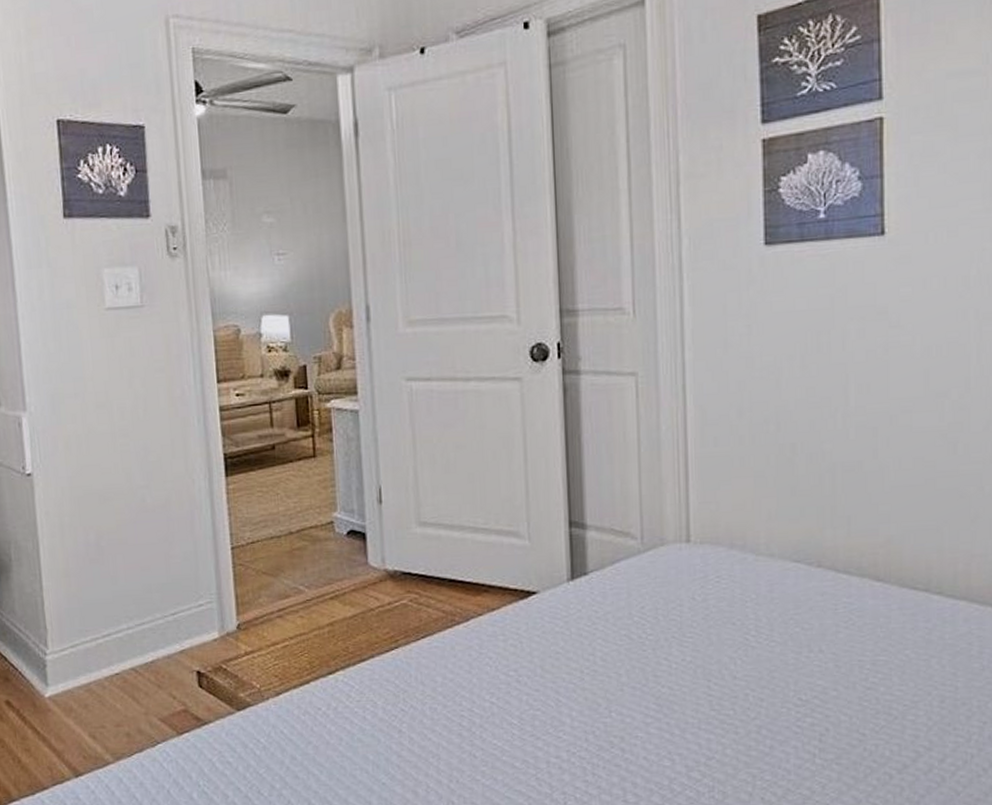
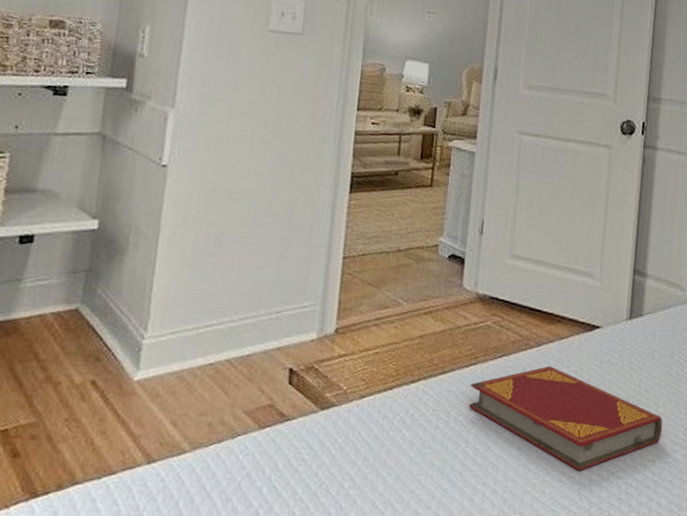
hardback book: none [394,642,628,754] -> present [468,366,663,471]

